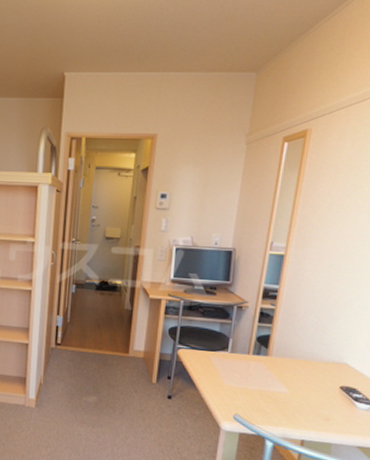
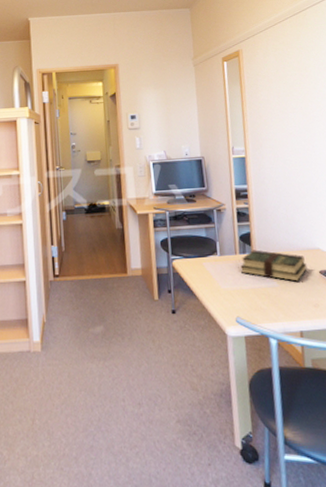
book: none [250,353,327,392] -> present [240,250,307,282]

